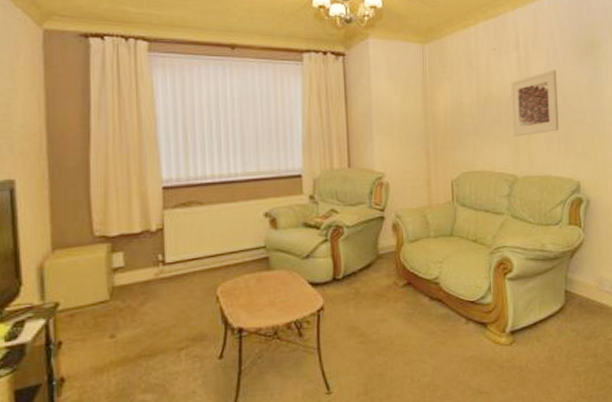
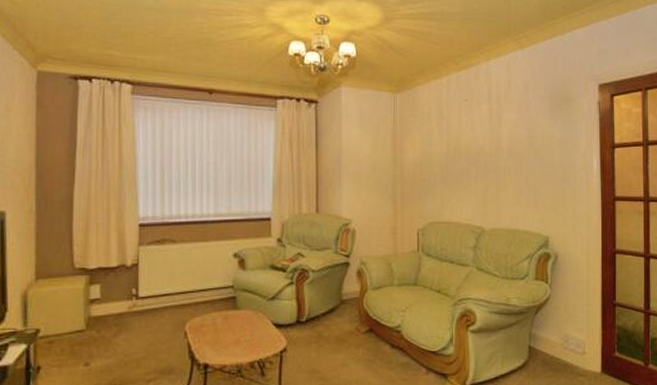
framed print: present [510,70,559,137] -> none [481,122,529,189]

